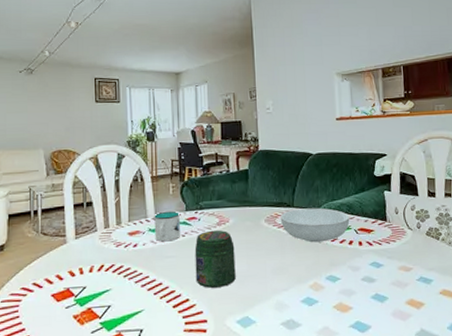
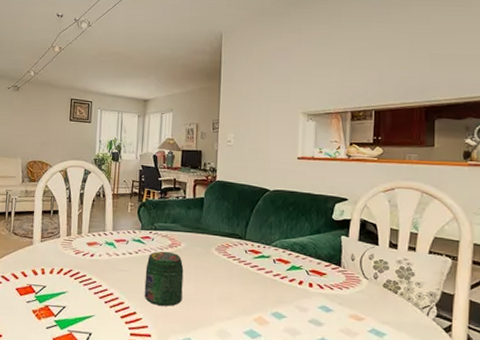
mug: present [153,210,181,242] -> none [110,227,136,256]
serving bowl: present [280,208,350,243] -> none [231,241,302,278]

